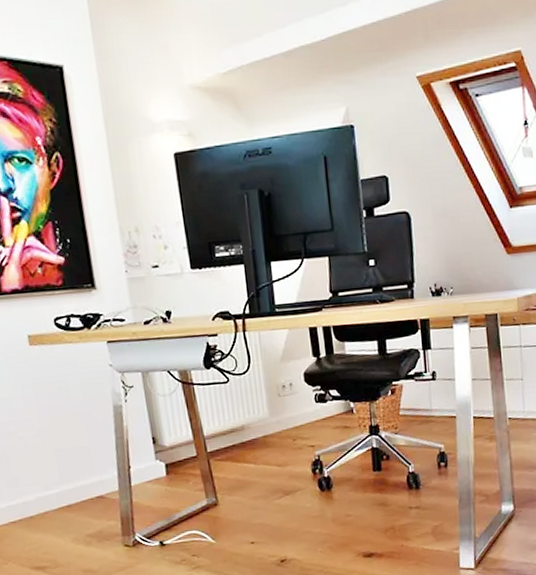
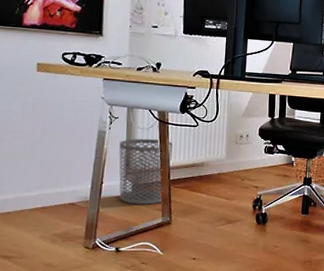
waste bin: none [140,405,205,488] -> present [119,138,173,205]

